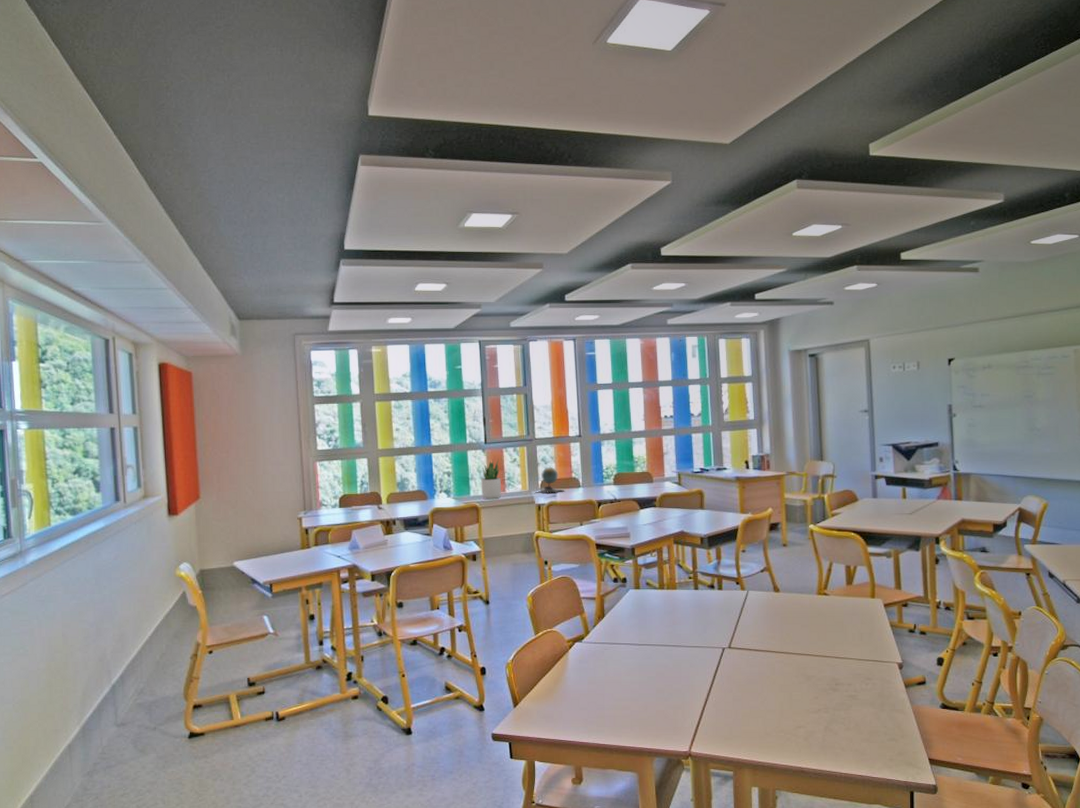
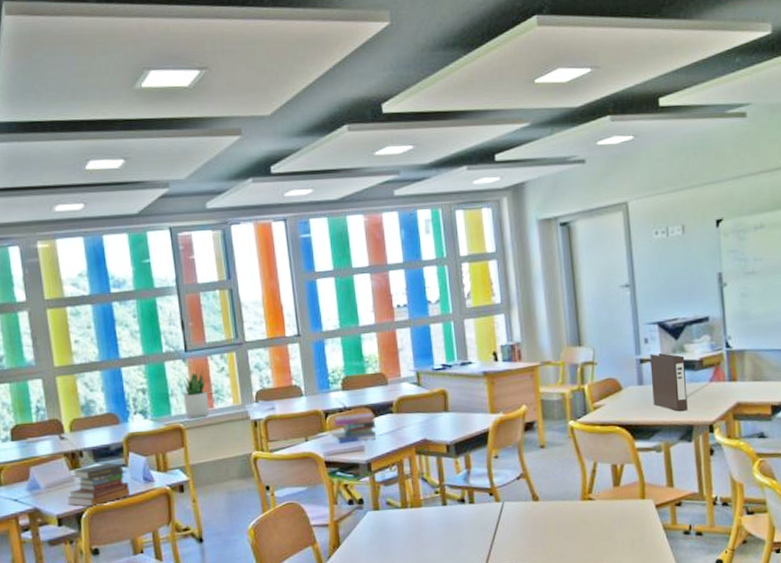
books: none [380,531,432,567] -> present [67,462,131,507]
globe: present [533,466,565,493] -> none [247,374,285,406]
books: none [603,504,641,530] -> present [331,412,377,444]
binder: none [884,471,916,523] -> present [650,353,688,411]

